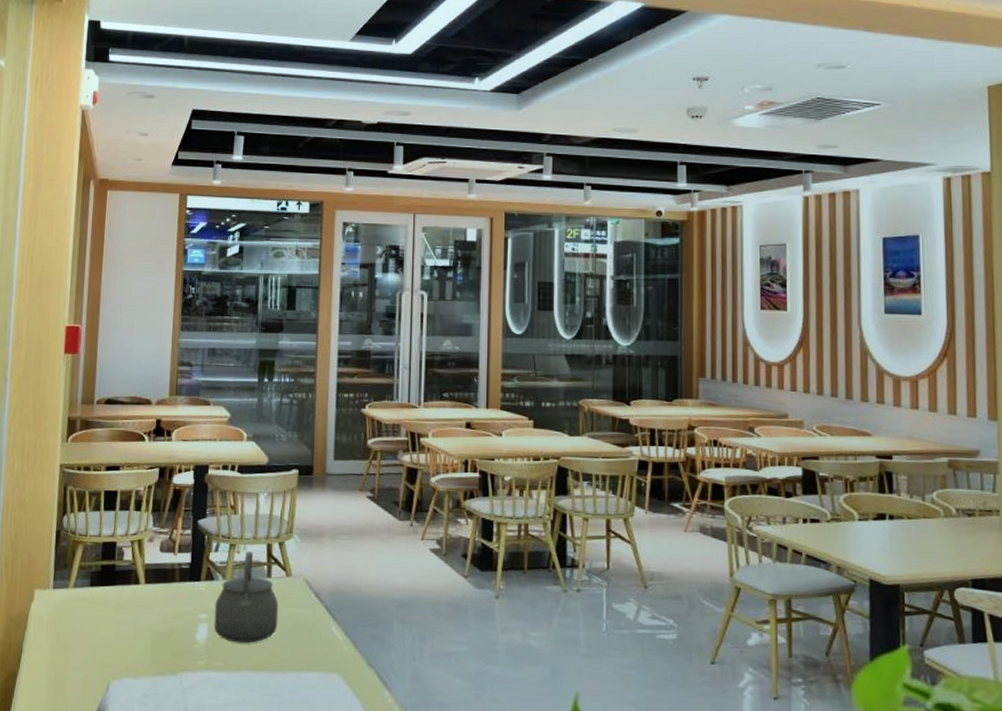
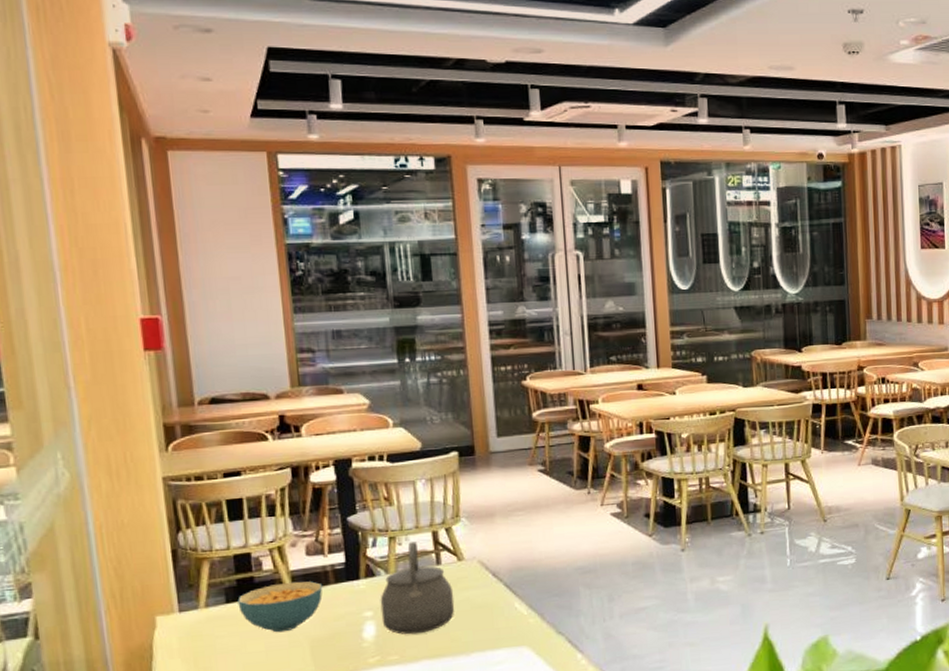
cereal bowl: none [99,574,170,622] -> present [237,581,323,633]

